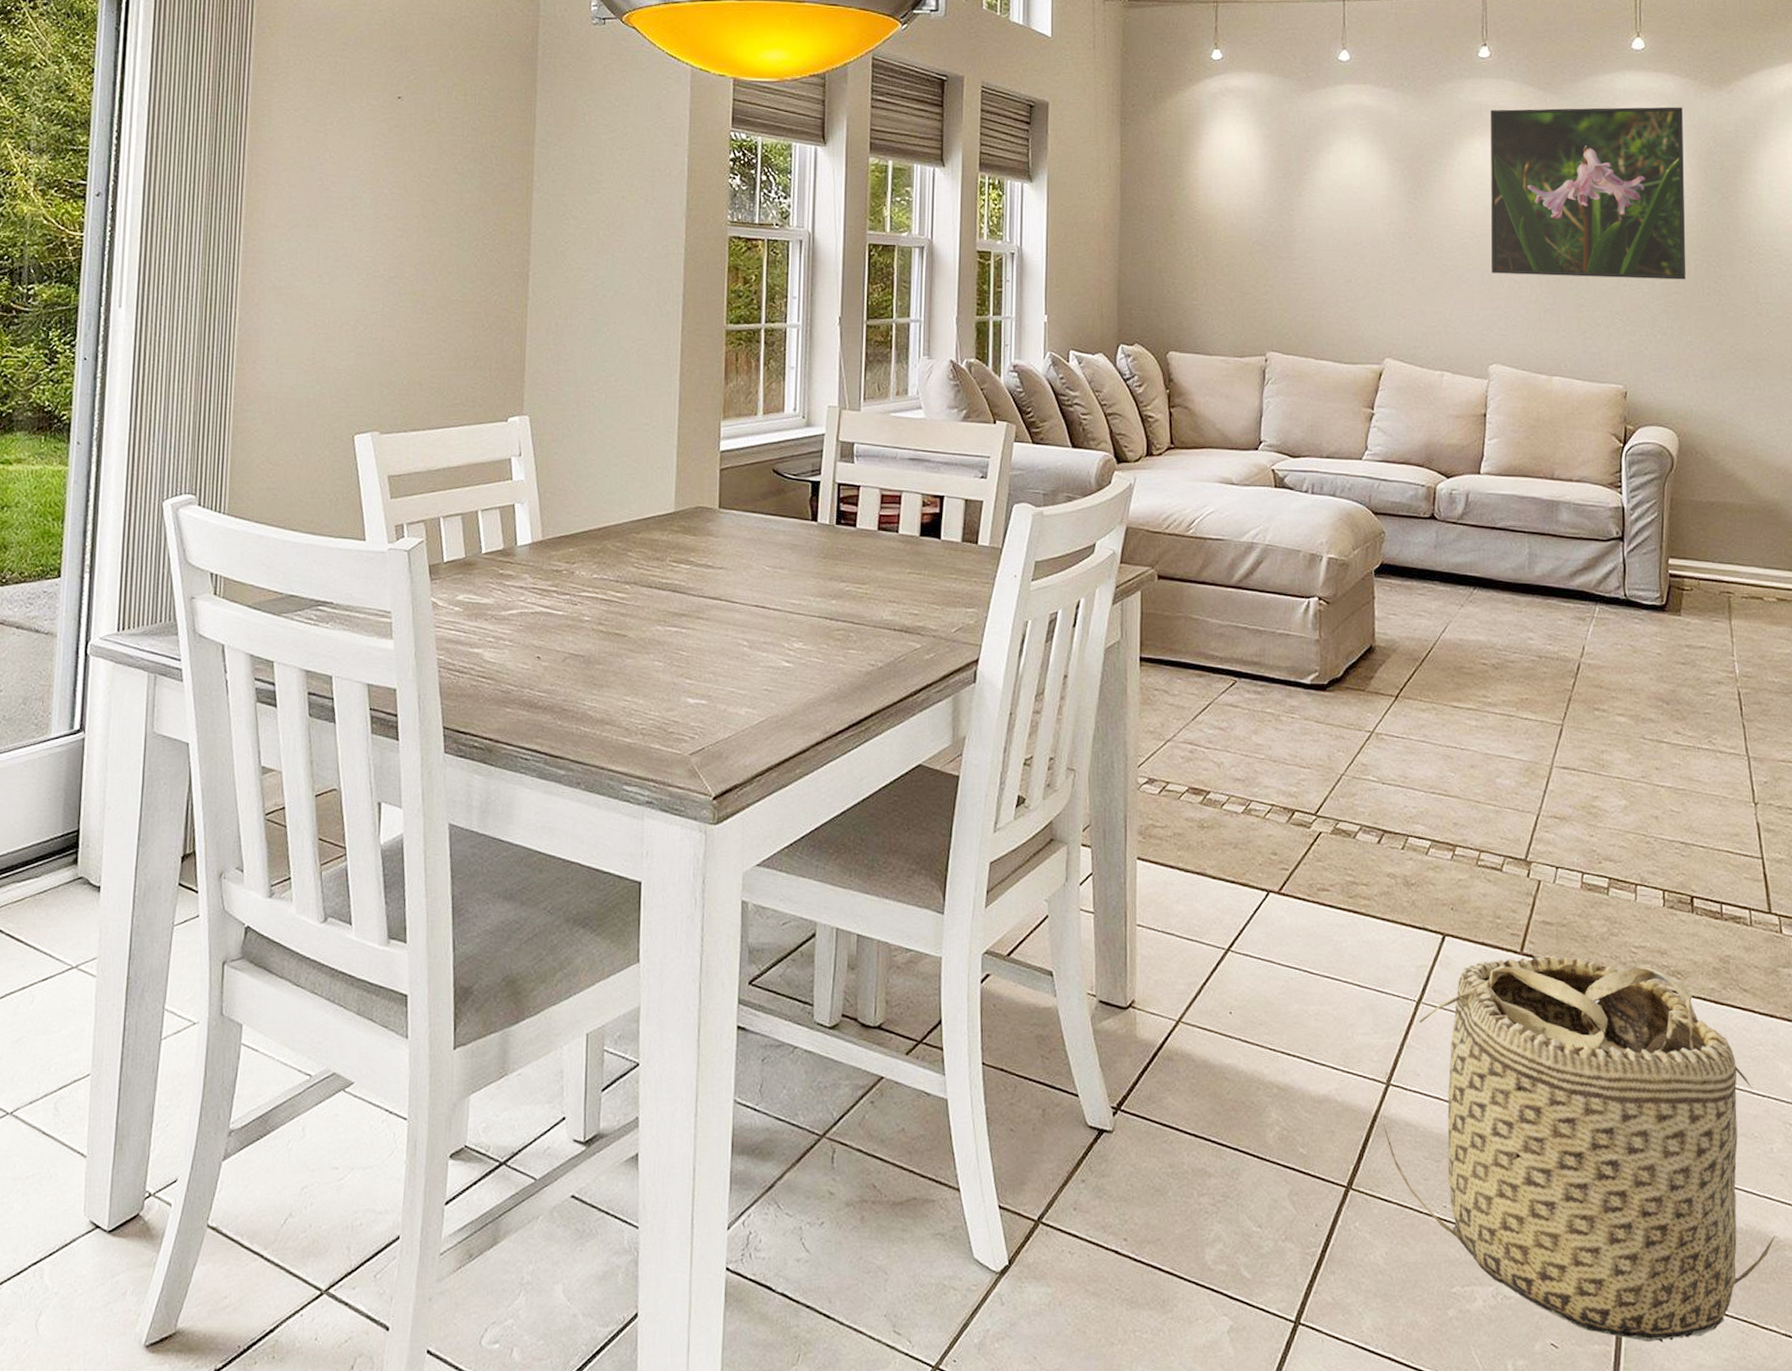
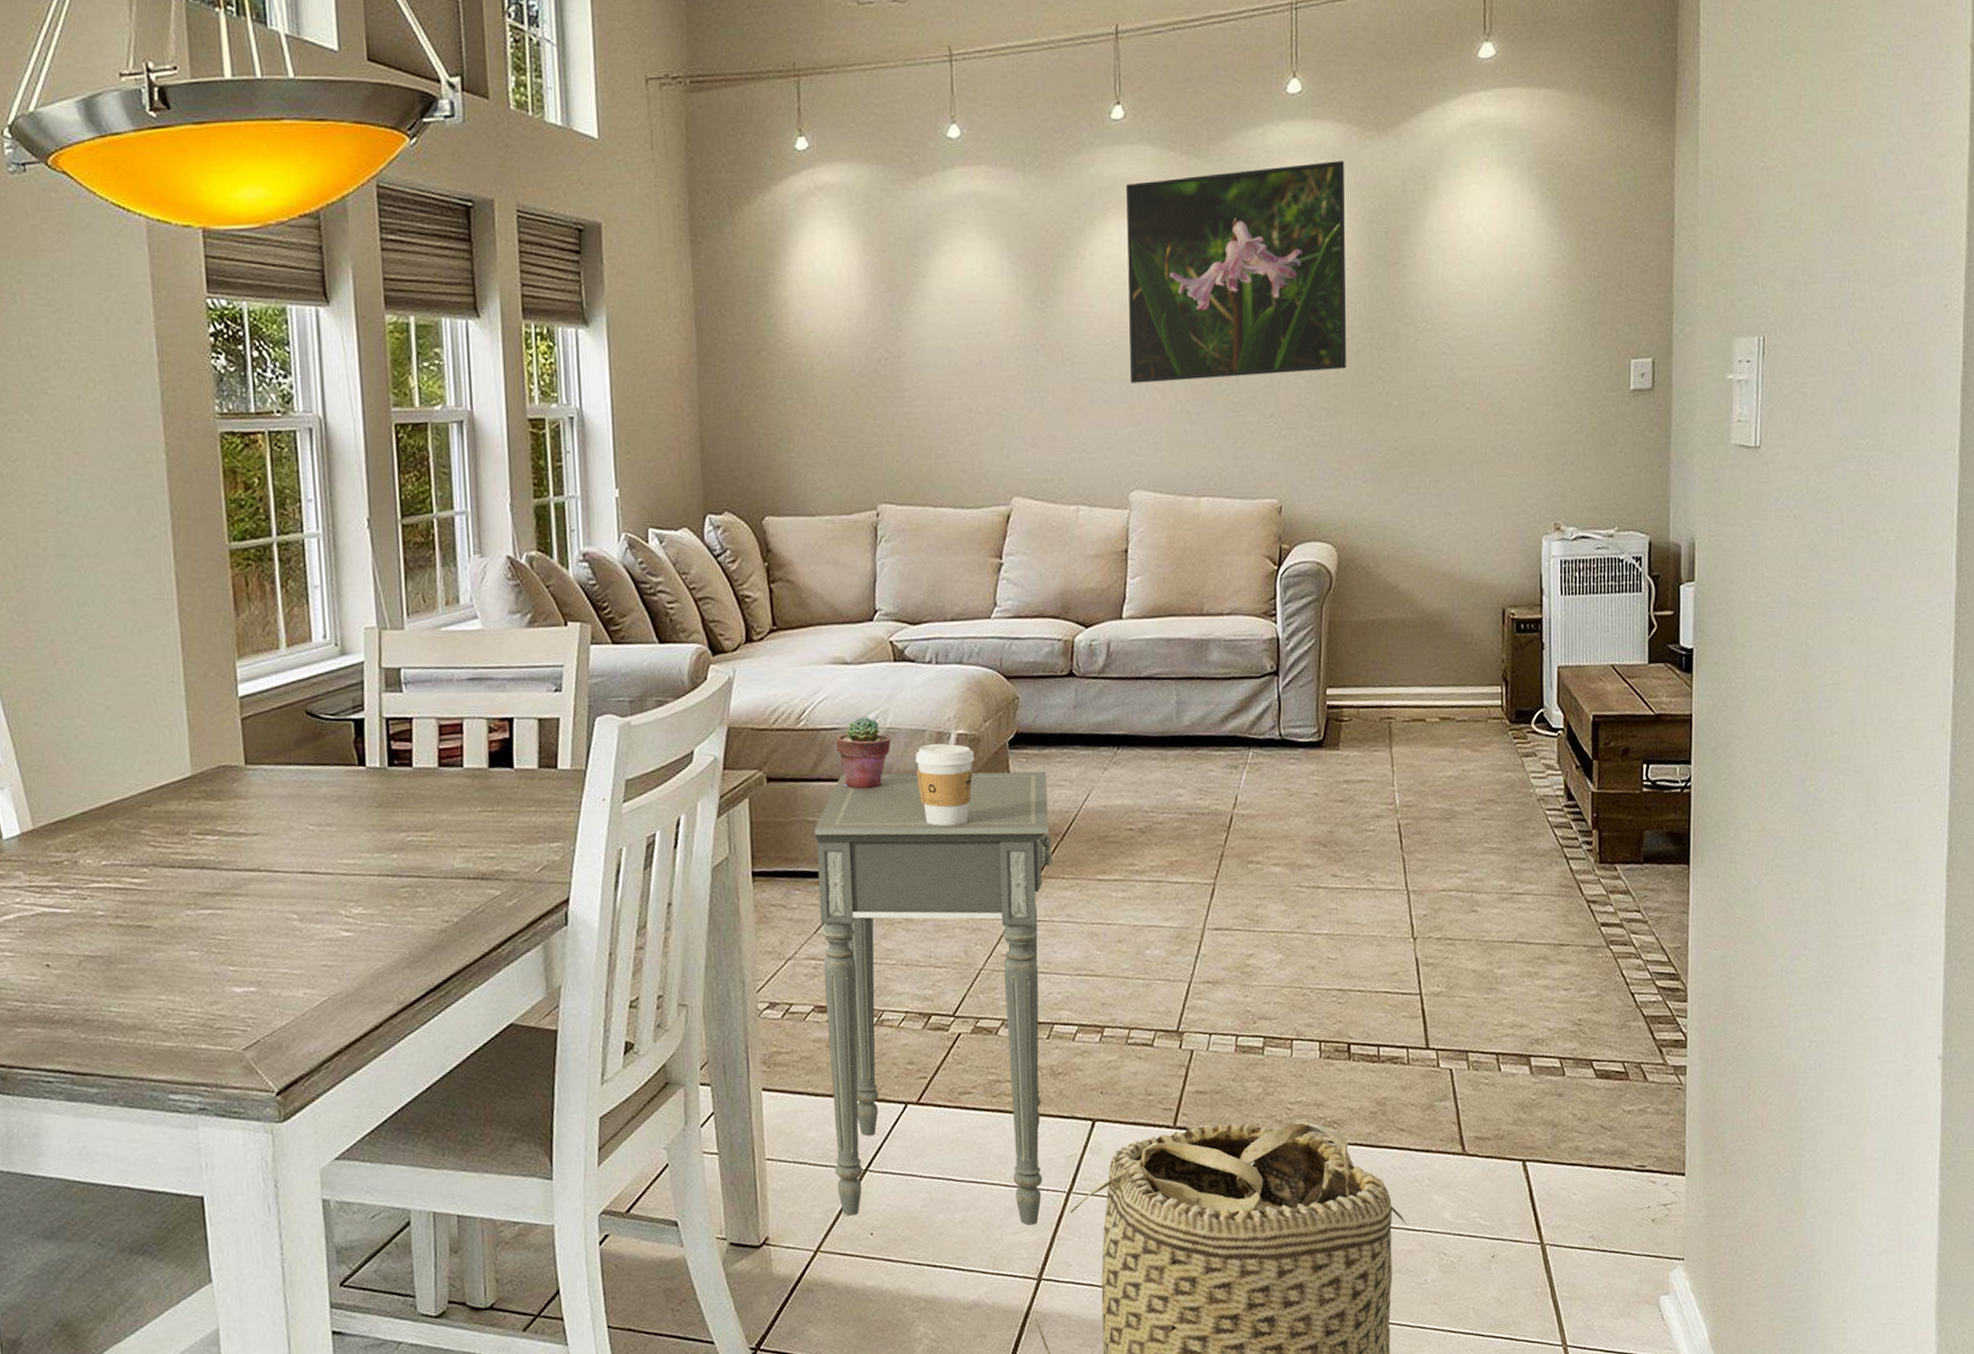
side table: none [1197,580,1412,1029] -> present [814,771,1053,1226]
potted succulent: none [1220,532,1269,597] -> present [836,716,891,790]
coffee cup: none [1289,563,1343,640] -> present [915,743,974,827]

